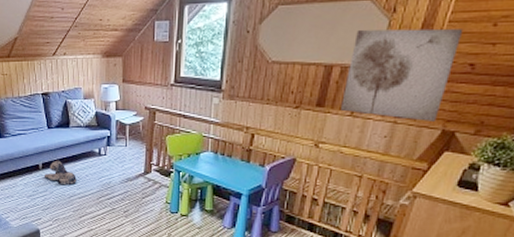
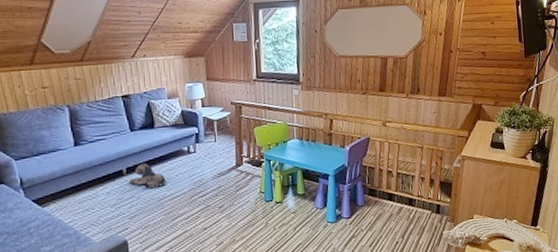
wall art: present [341,28,464,121] -> none [398,26,474,98]

